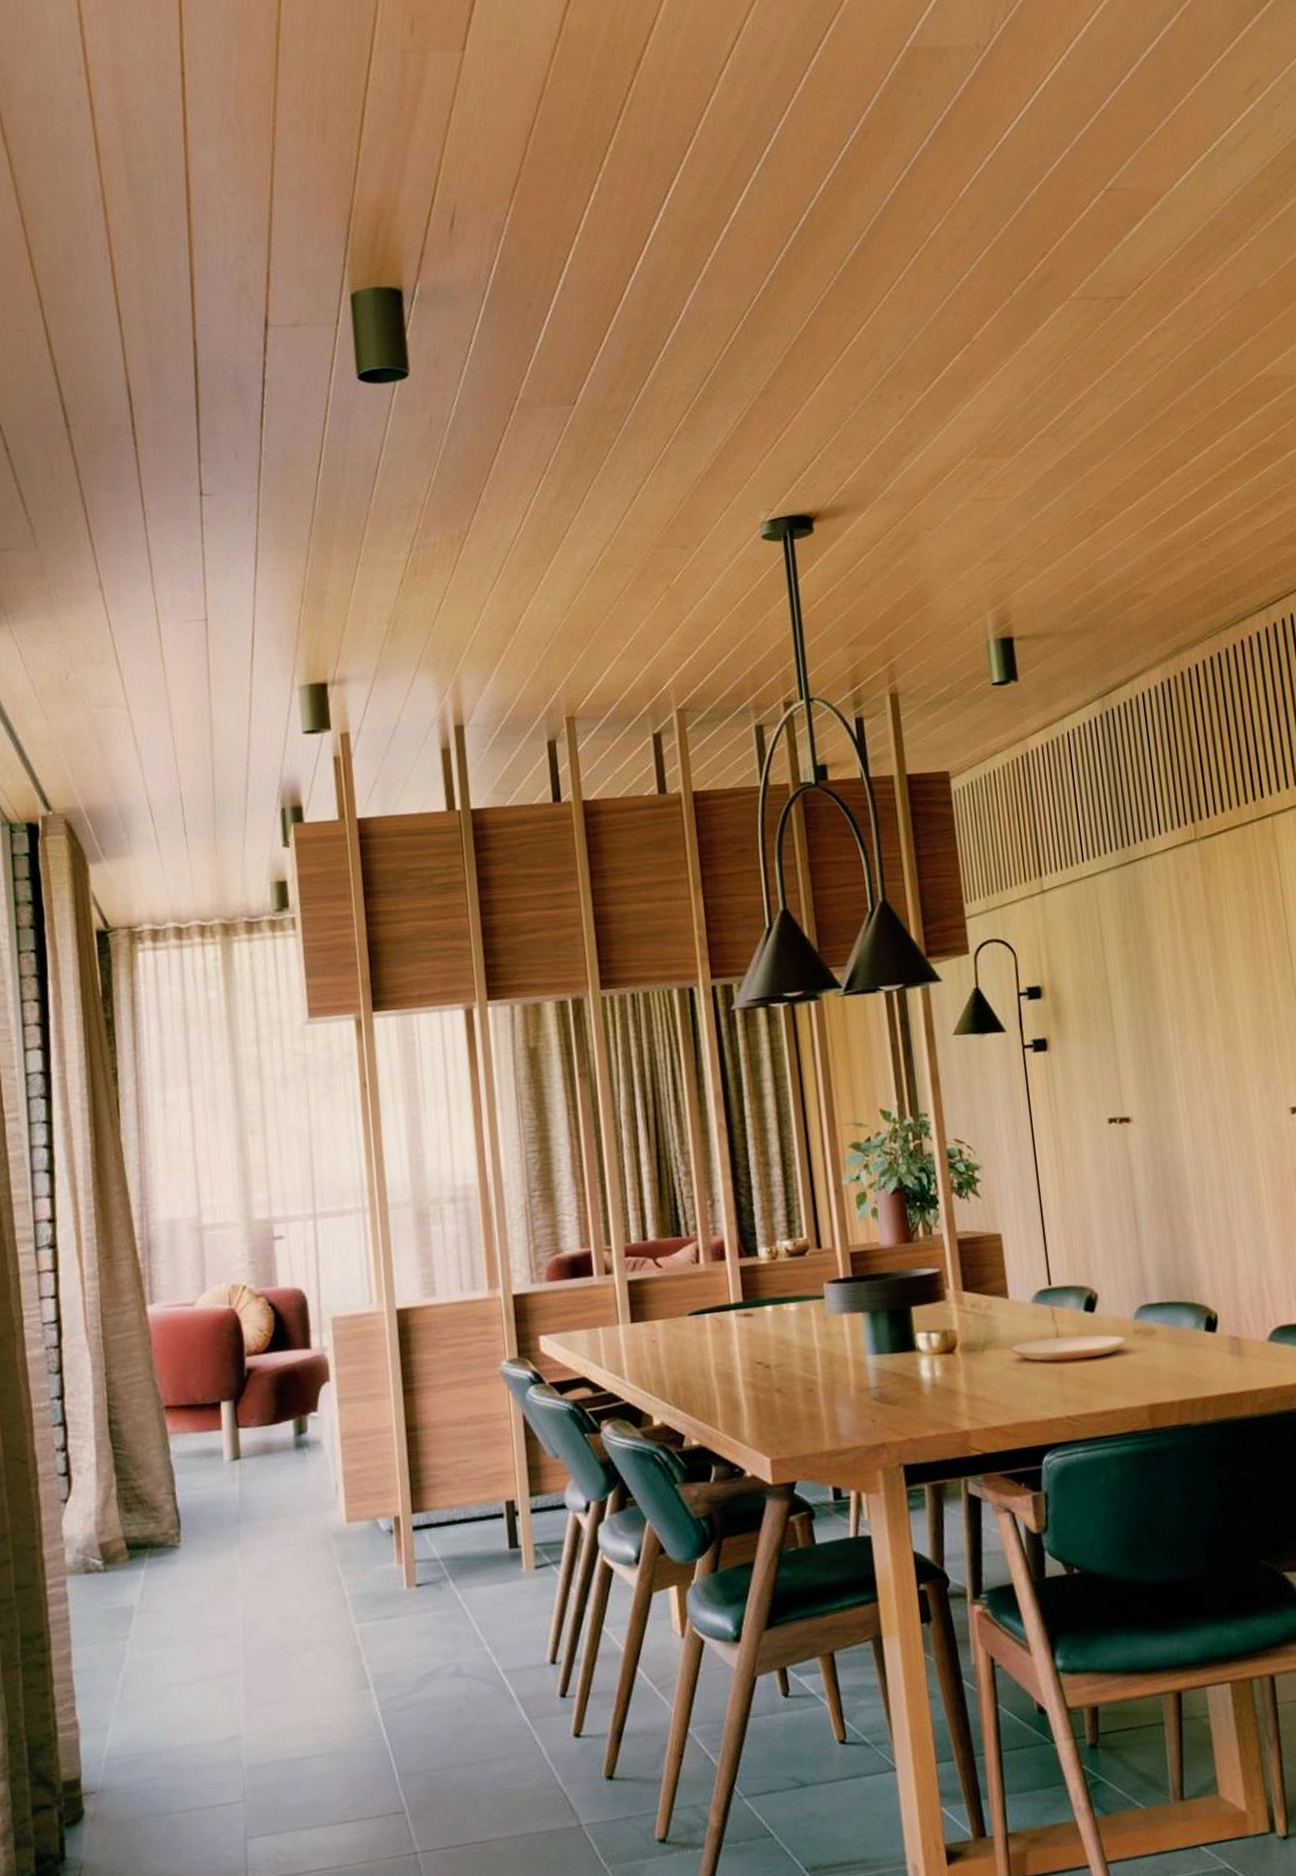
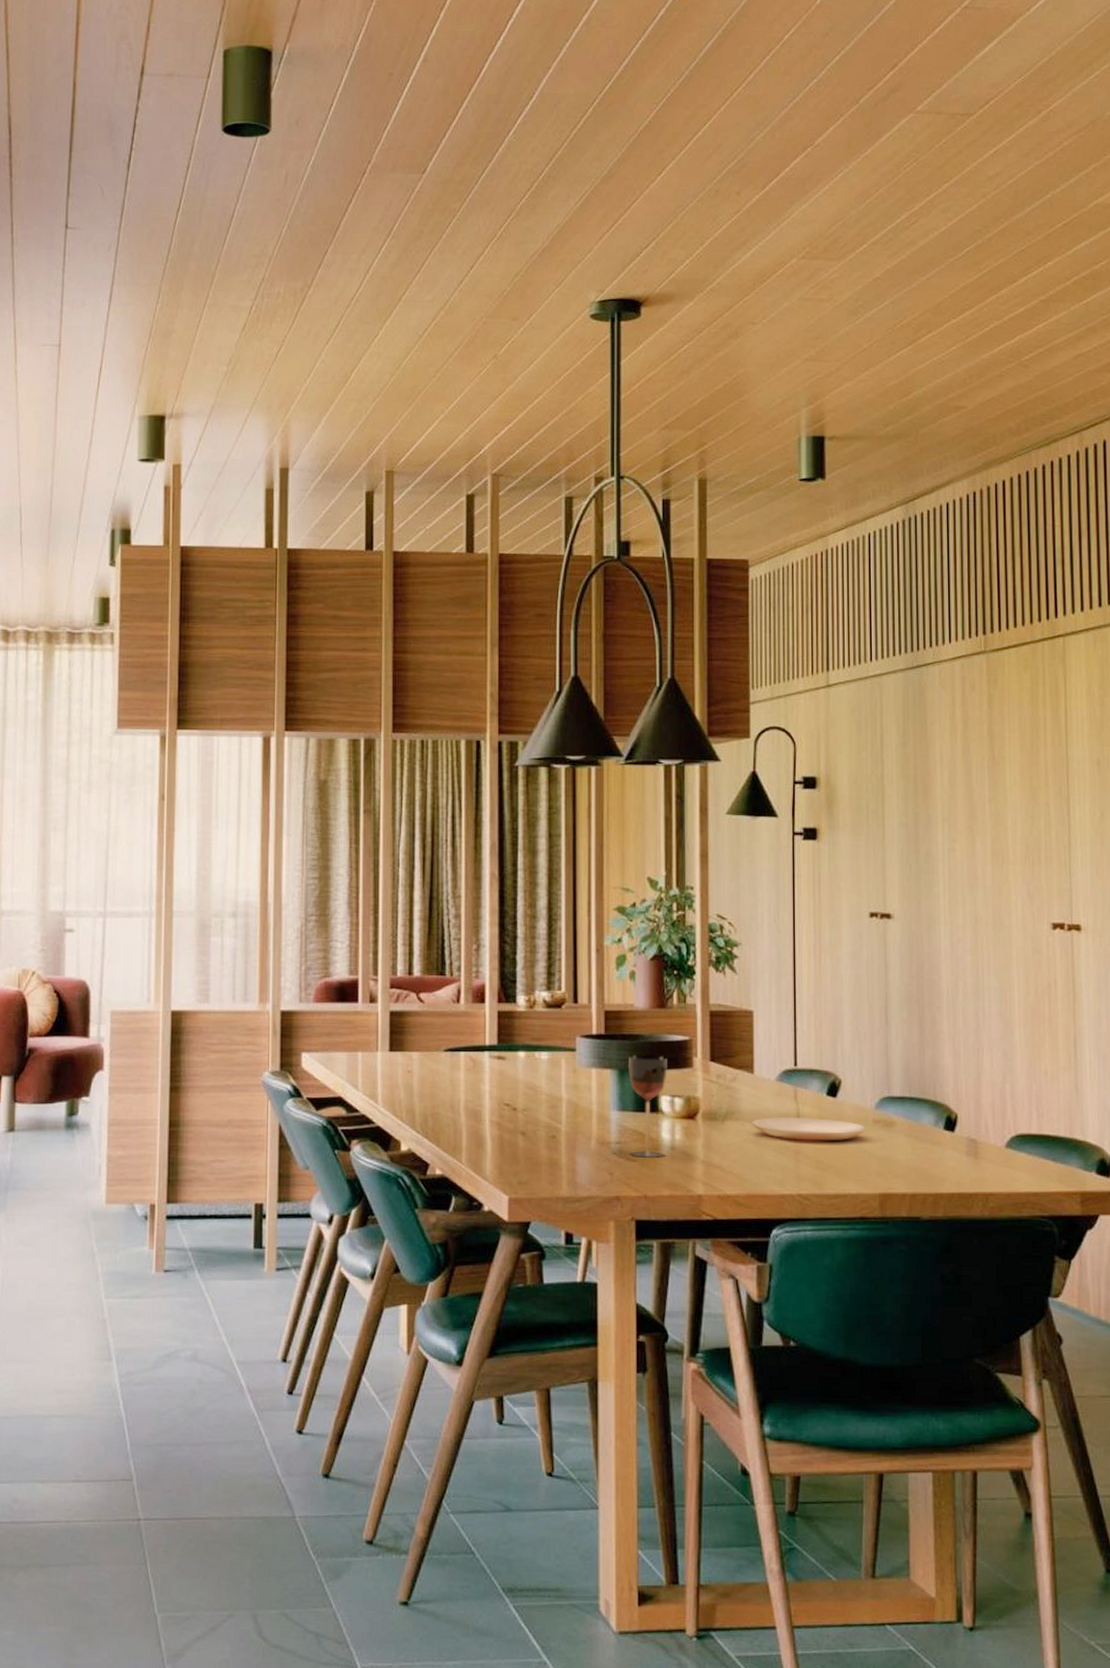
wineglass: none [879,1292,927,1399] -> present [629,1055,667,1158]

